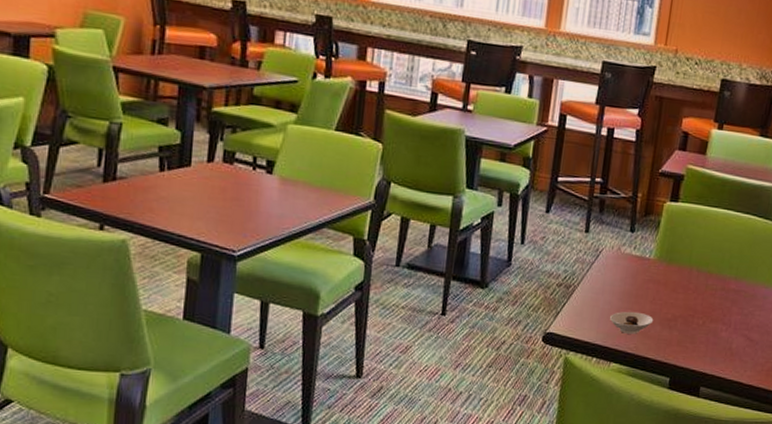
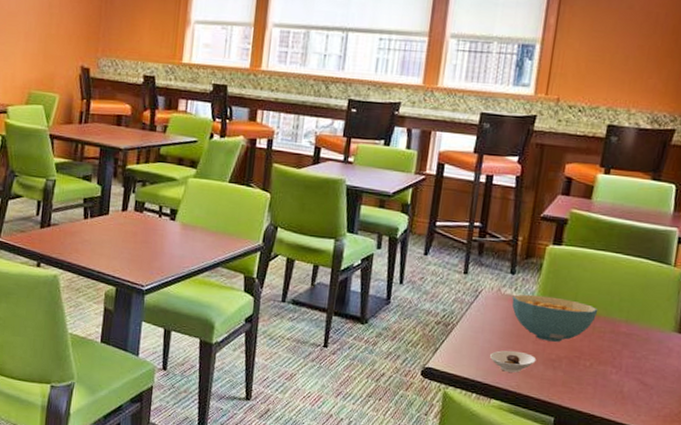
cereal bowl: none [631,253,711,301] -> present [511,294,599,342]

